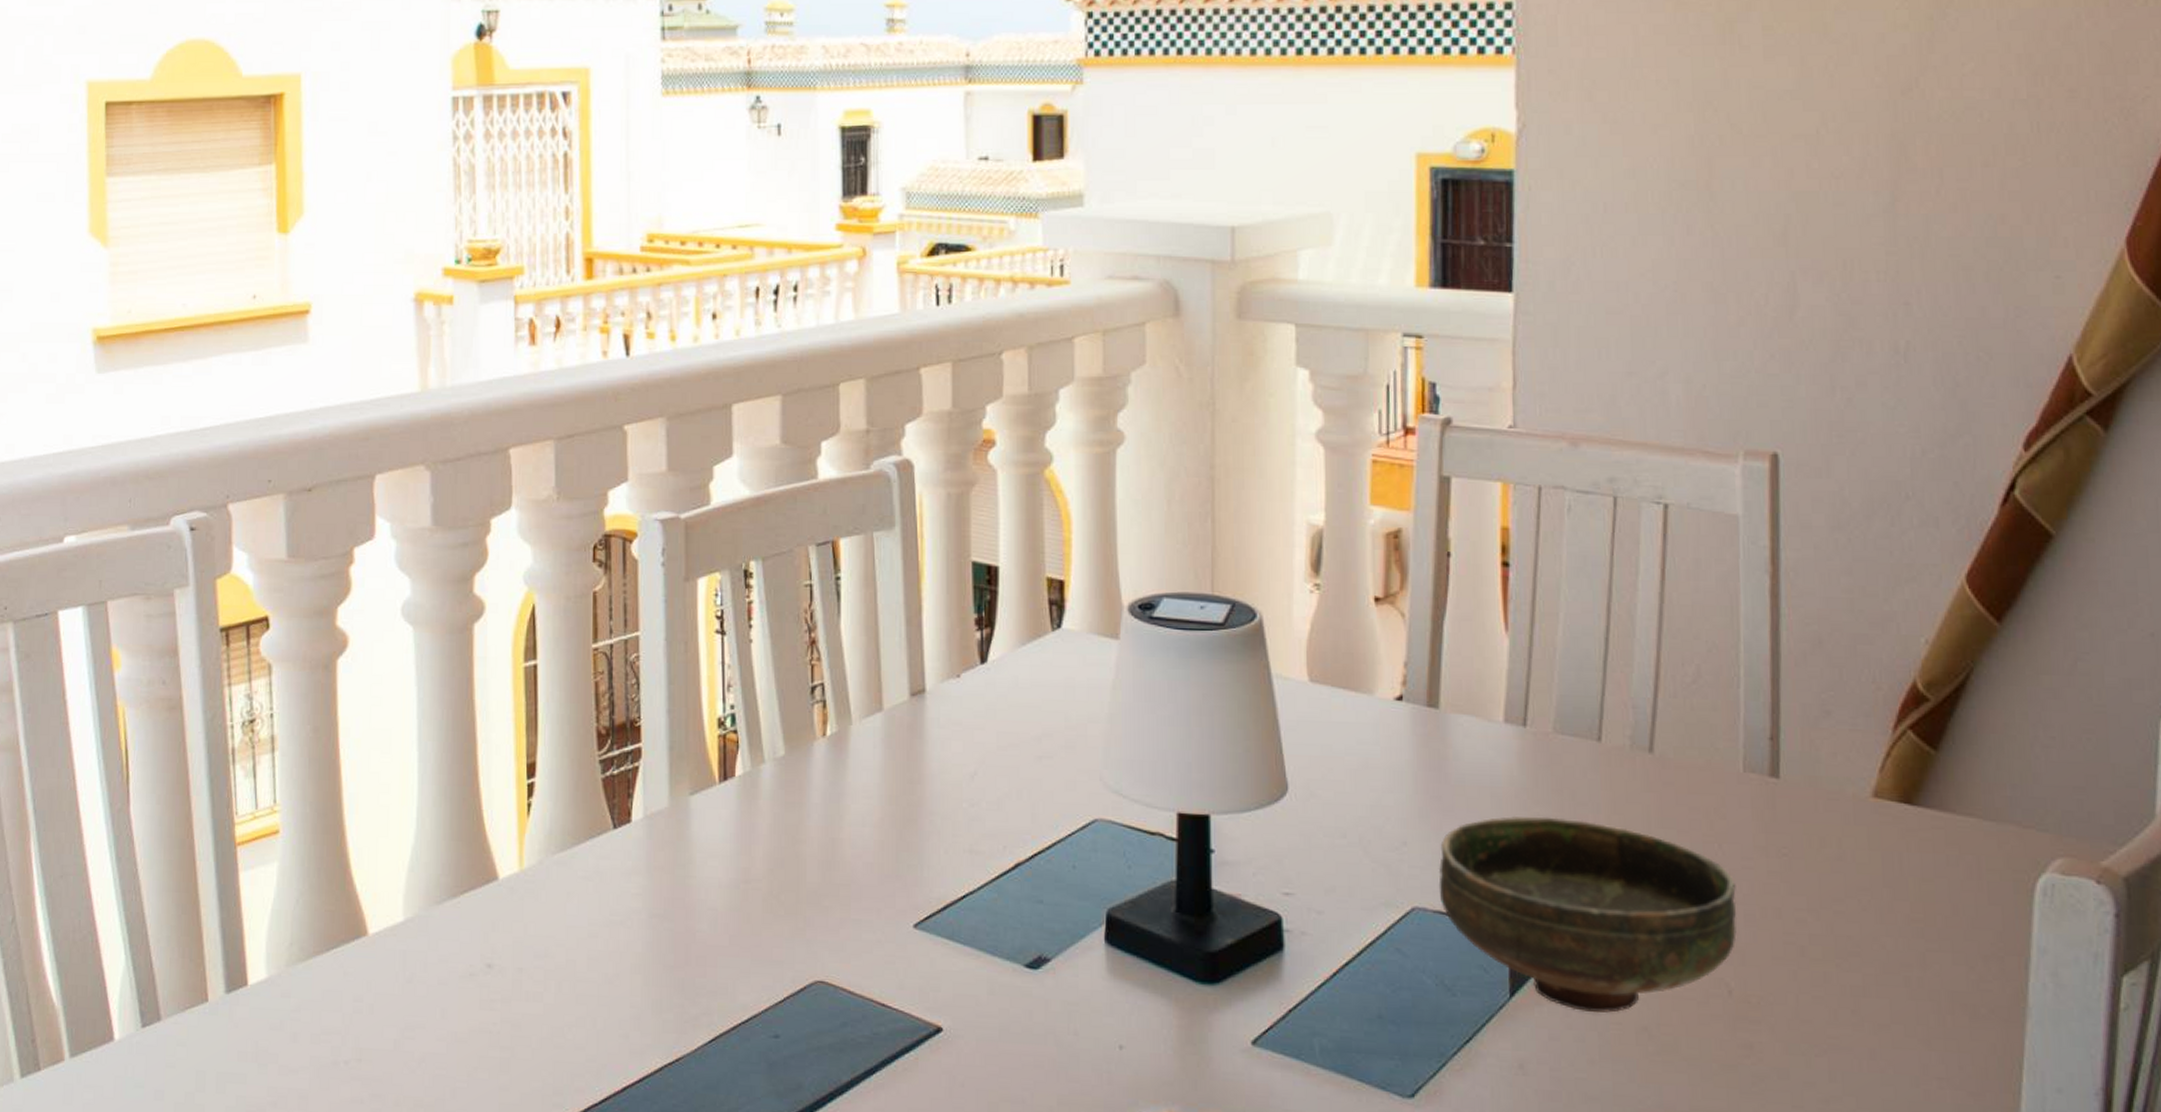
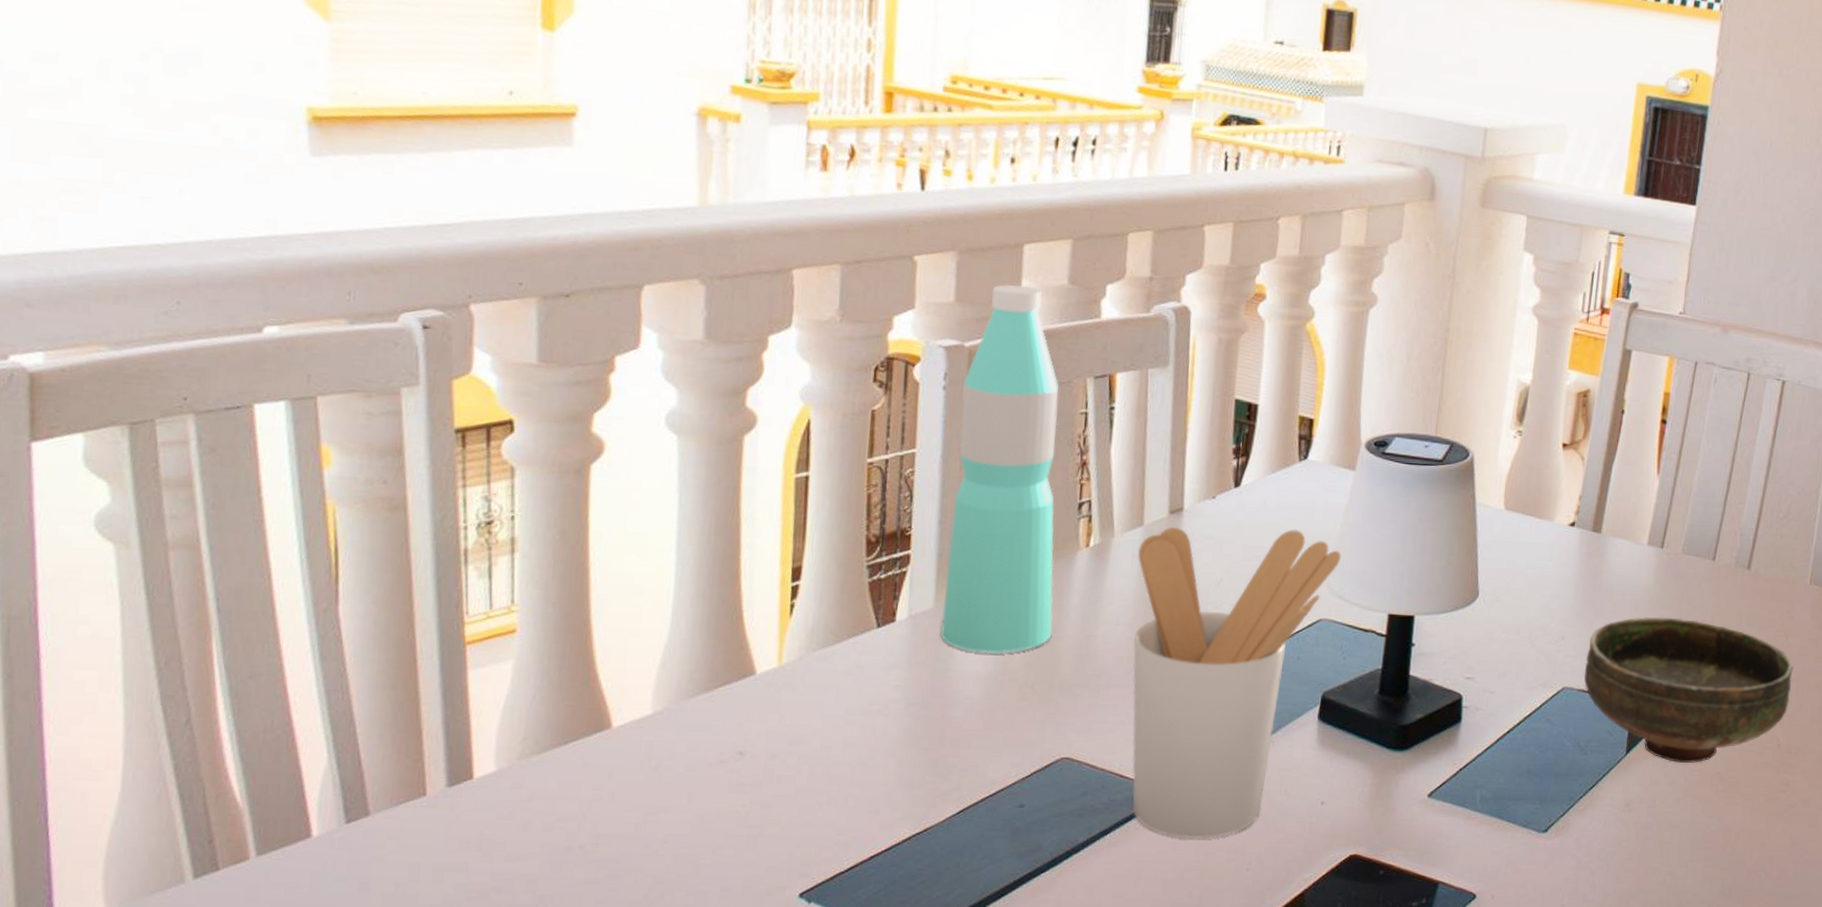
water bottle: none [677,448,794,859] -> present [939,284,1059,654]
utensil holder: none [880,711,1113,1086] -> present [1132,526,1342,839]

